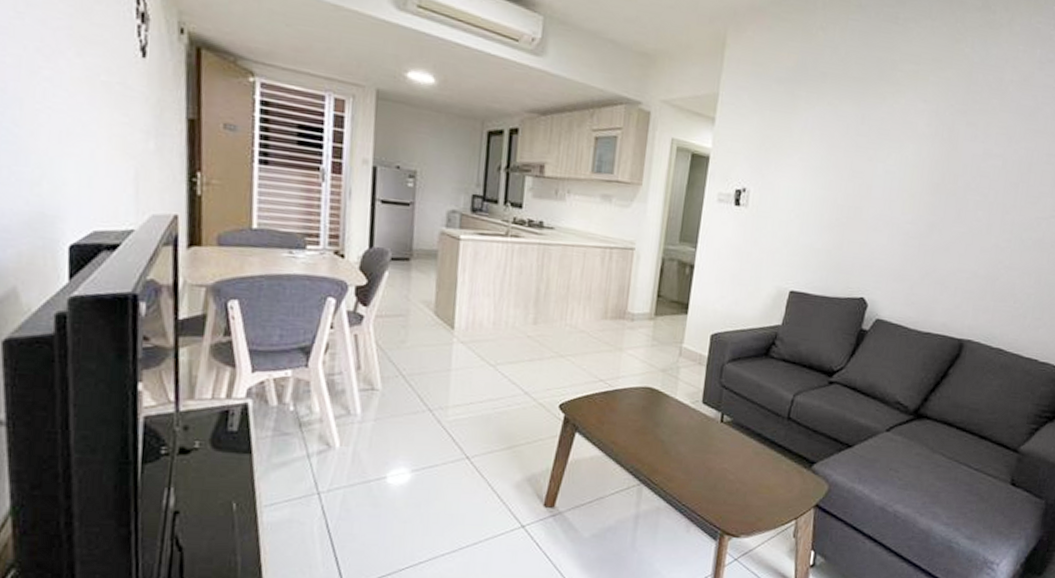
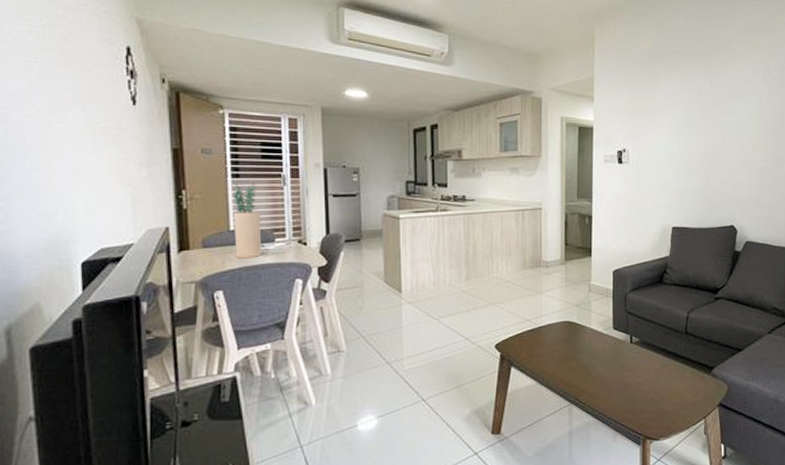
vase: none [257,170,292,266] -> present [233,181,262,259]

